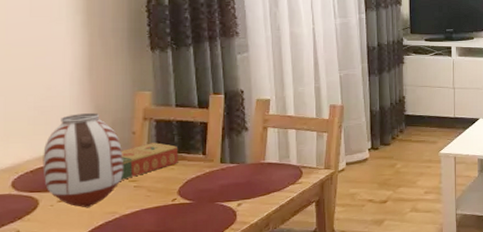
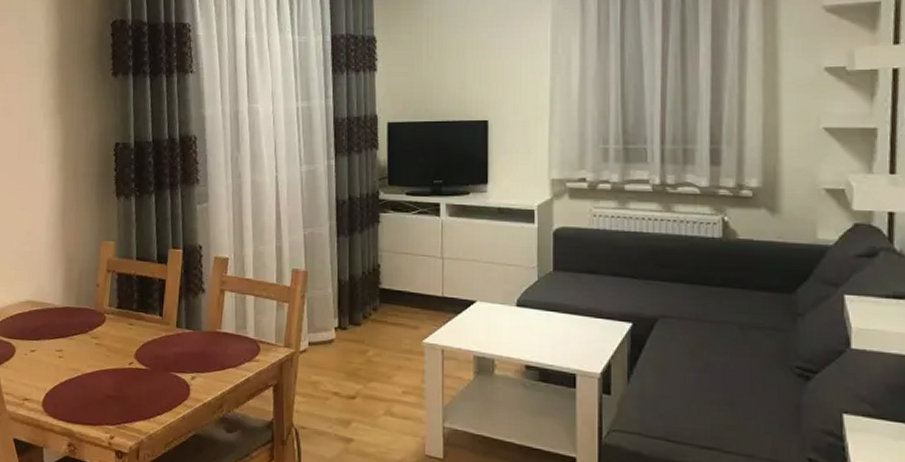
vase: present [43,113,123,208] -> none [20,261,88,362]
book: present [120,142,179,180] -> none [84,297,137,335]

